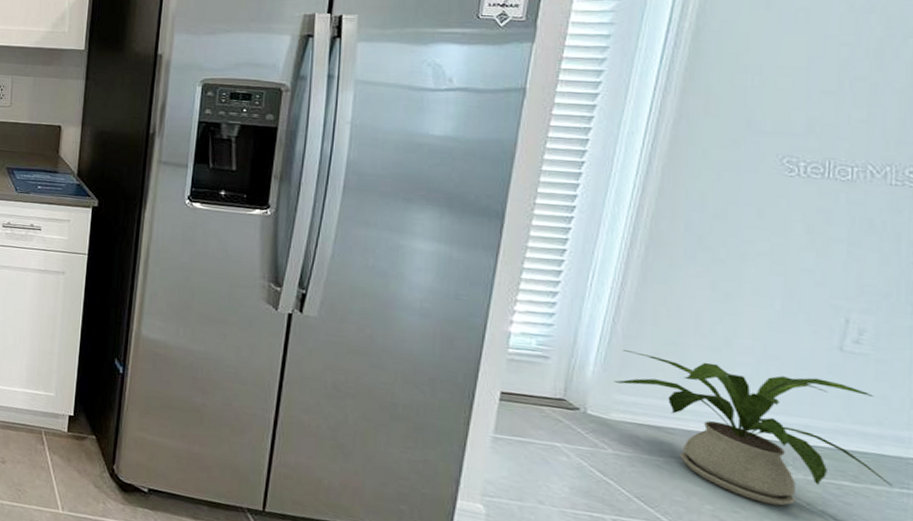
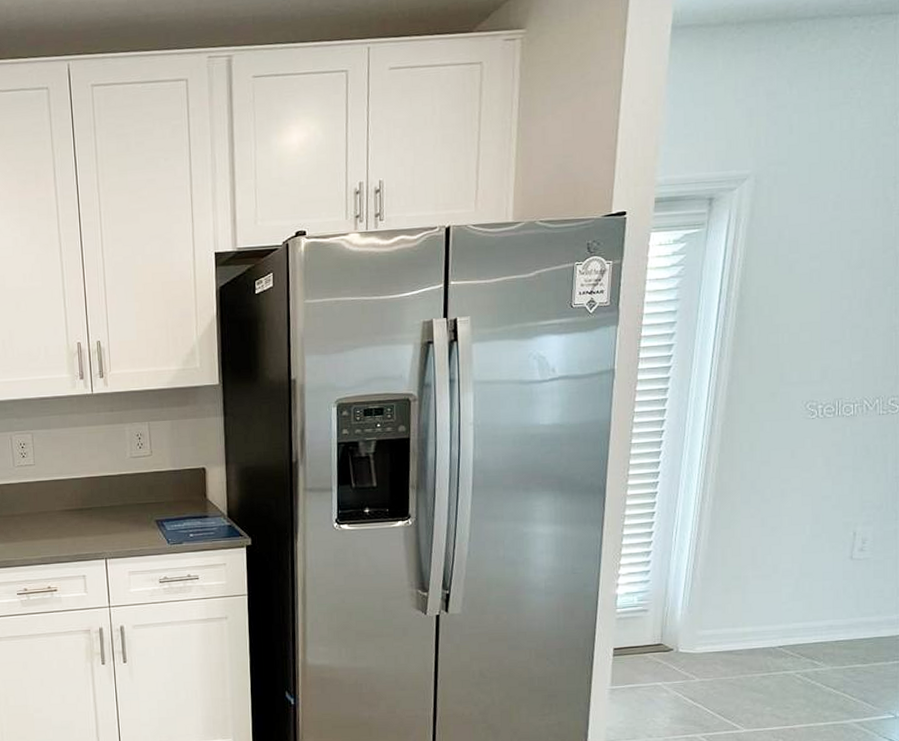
house plant: present [613,350,892,506] -> none [696,585,888,696]

